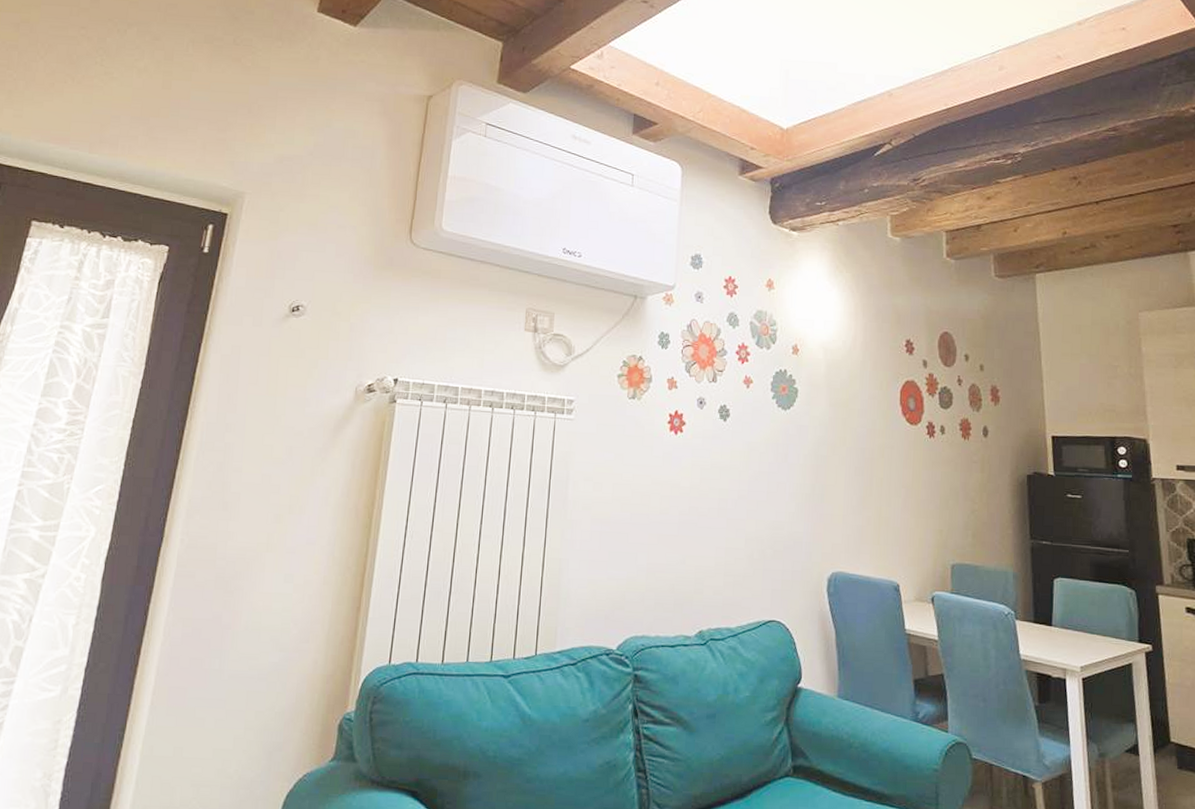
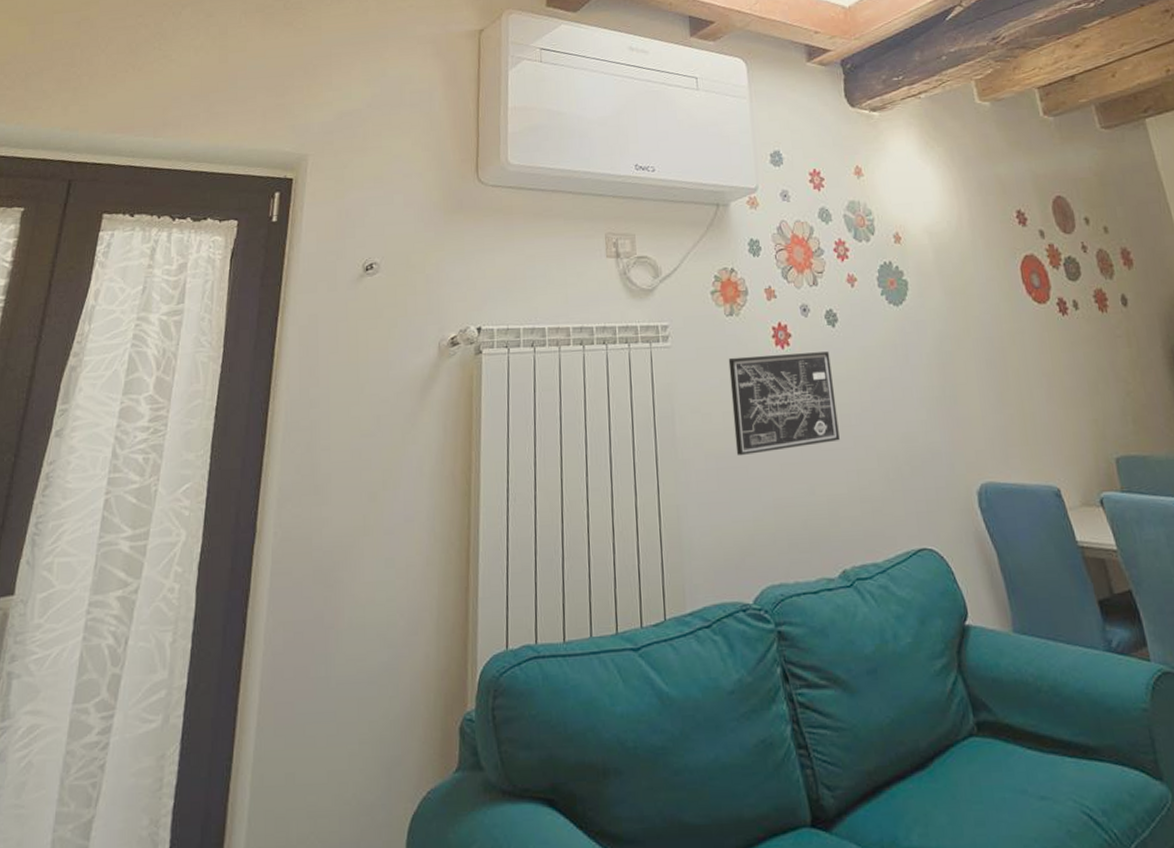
wall art: none [620,436,718,524] -> present [728,351,840,456]

